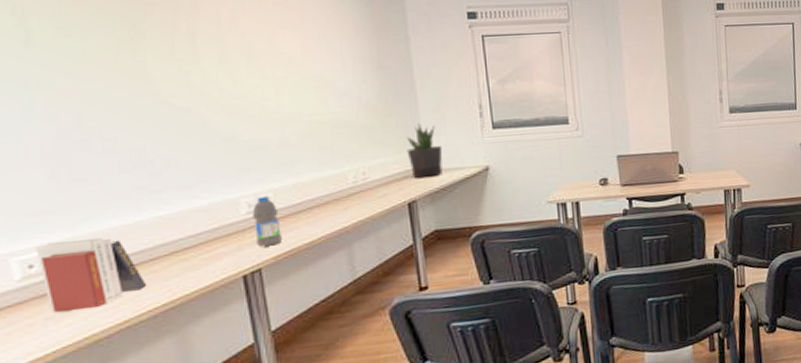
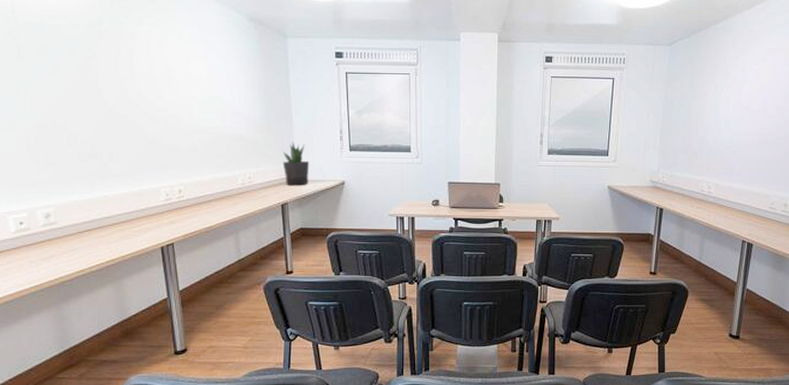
books: present [36,238,147,314] -> none [24,208,96,259]
water bottle: present [252,196,283,247] -> none [169,189,190,227]

